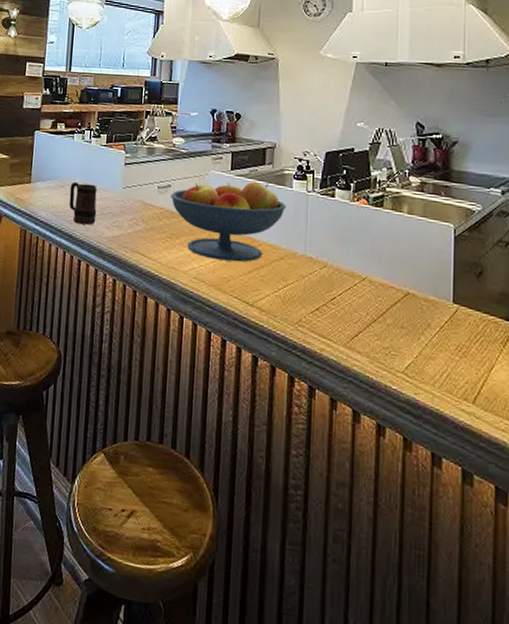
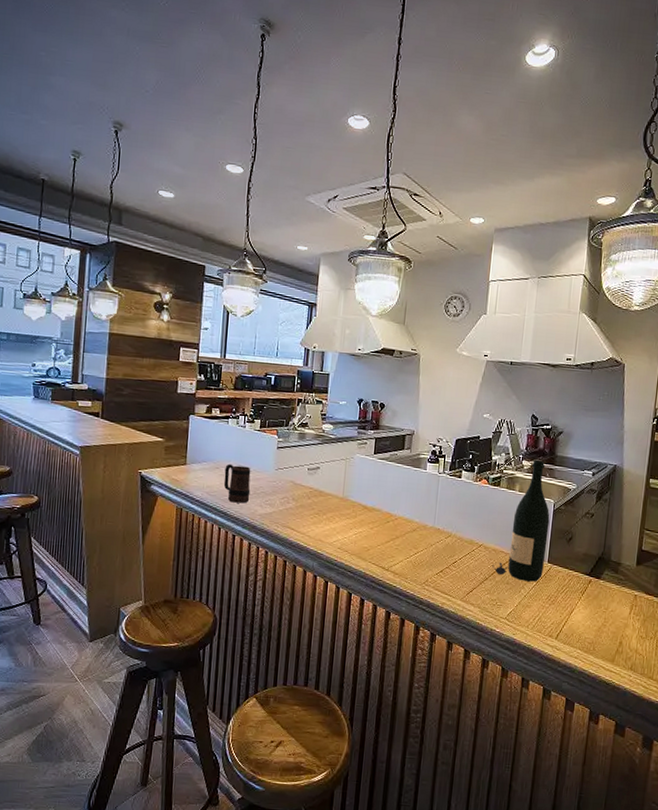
fruit bowl: present [171,181,286,262] -> none [319,464,421,534]
wine bottle: none [381,176,451,327] -> present [492,461,550,582]

